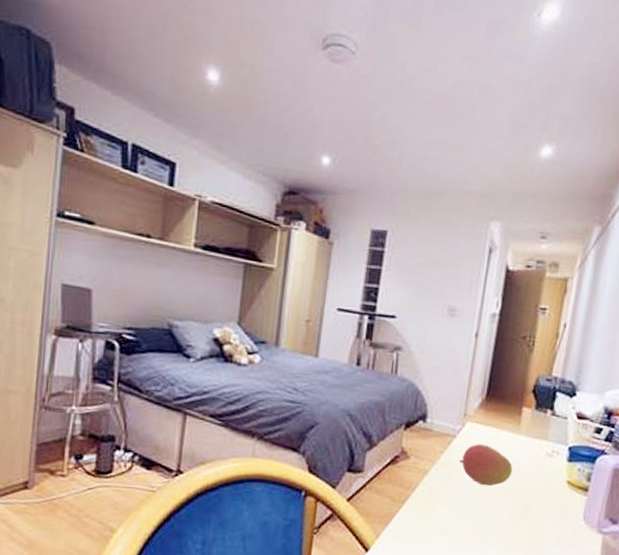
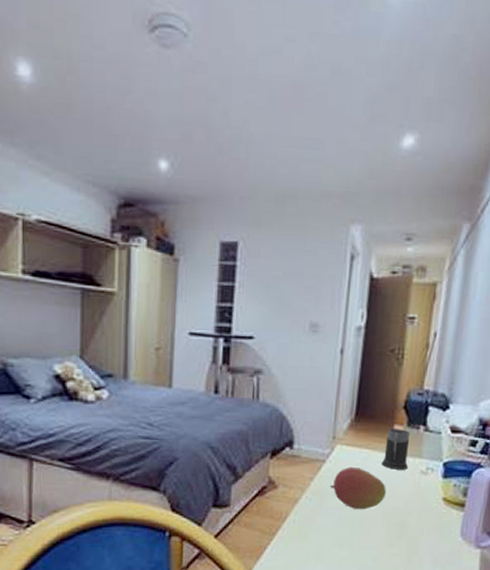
mug: none [508,410,537,451] -> present [381,429,410,470]

